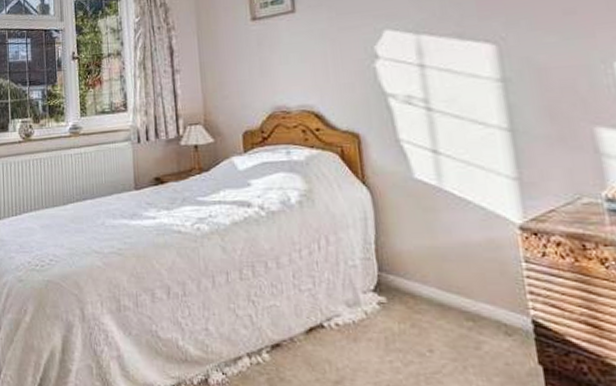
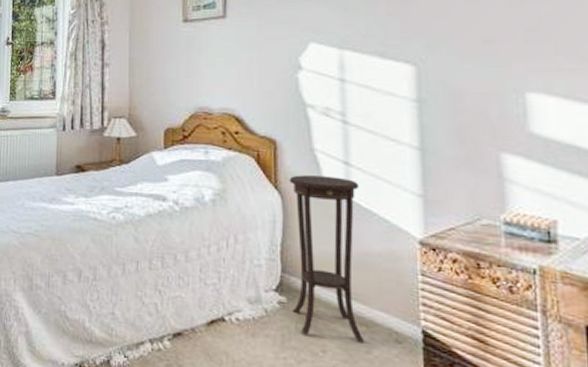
pedestal table: none [377,166,473,339] -> present [289,175,365,343]

